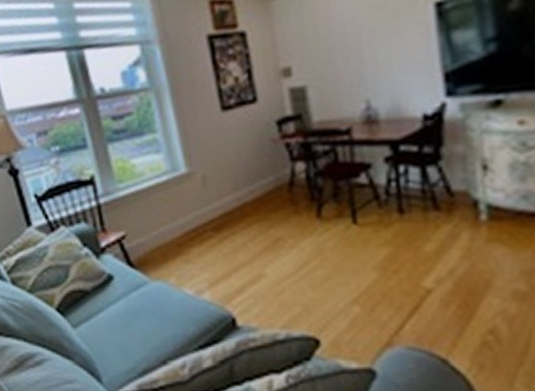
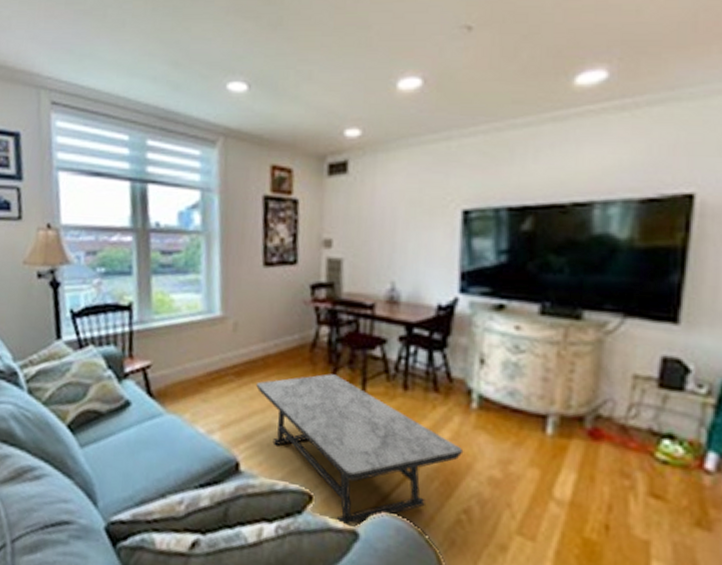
coffee table: none [238,211,479,367] -> present [256,374,464,527]

